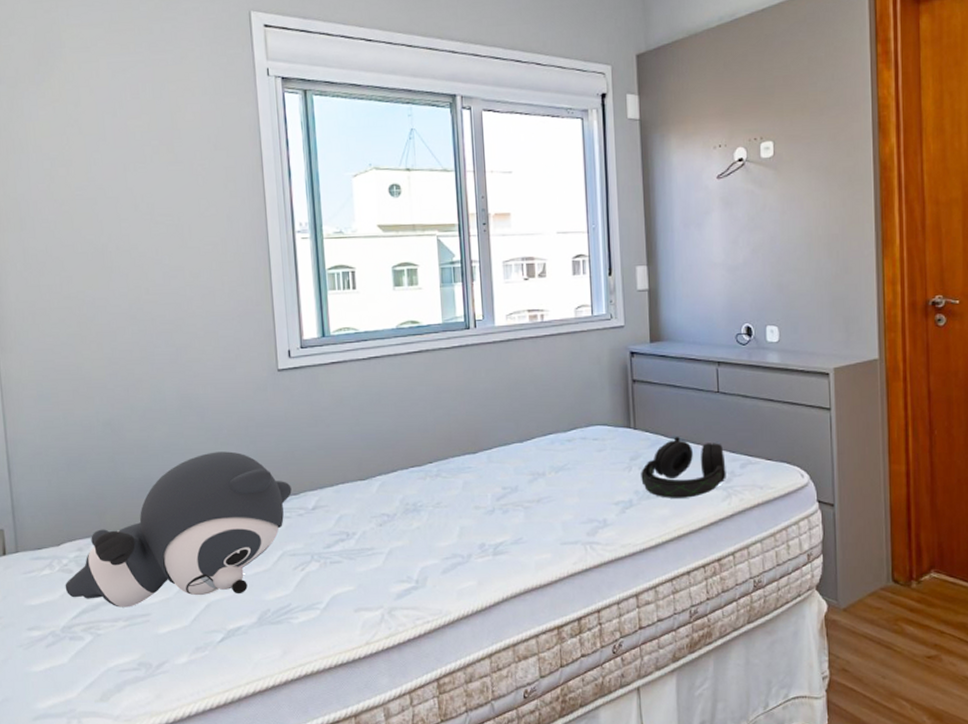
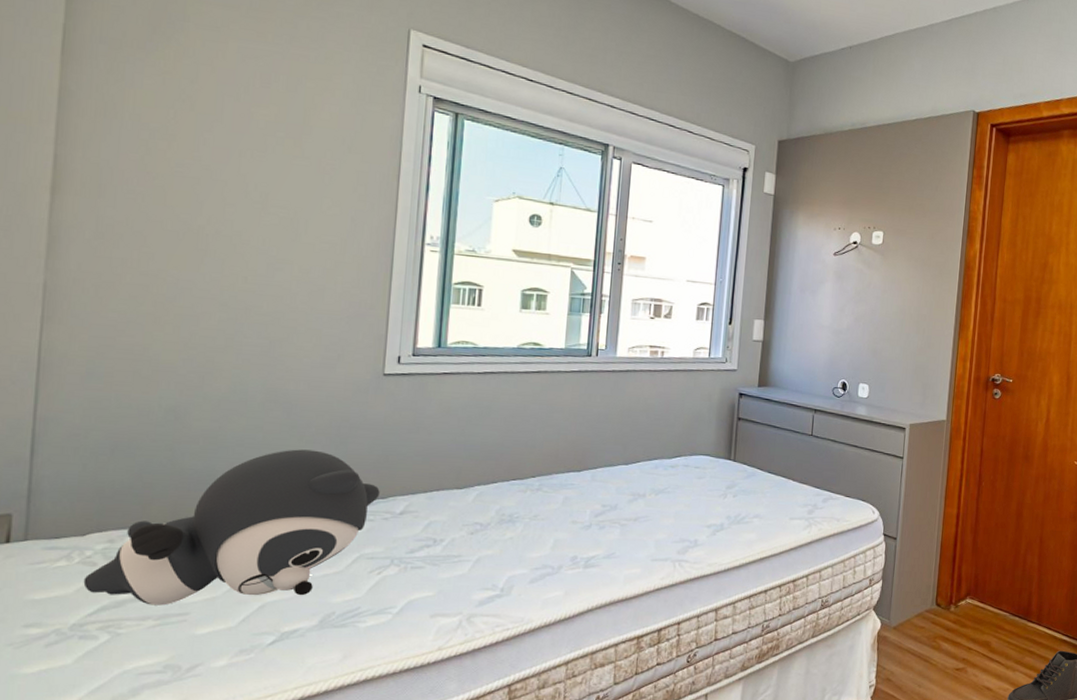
headphones: present [641,436,726,498] -> none [734,470,811,525]

